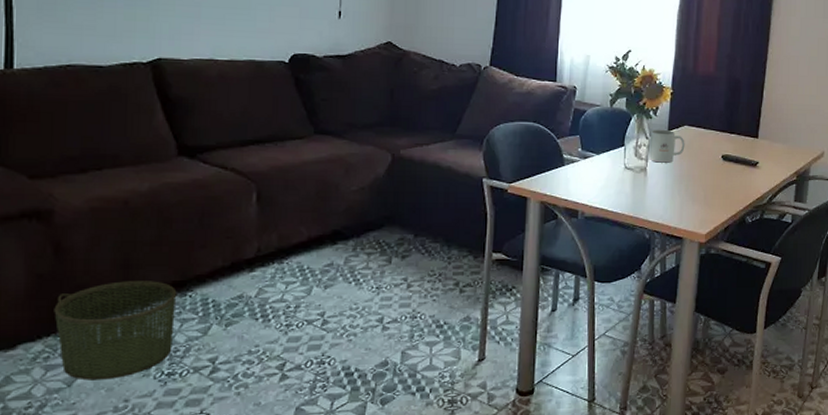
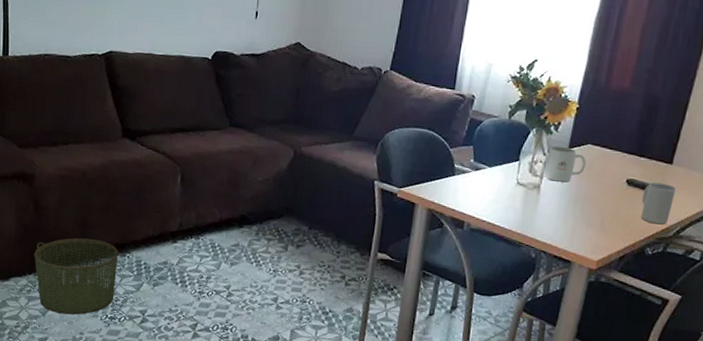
cup: none [737,156,764,194] -> present [641,182,676,225]

